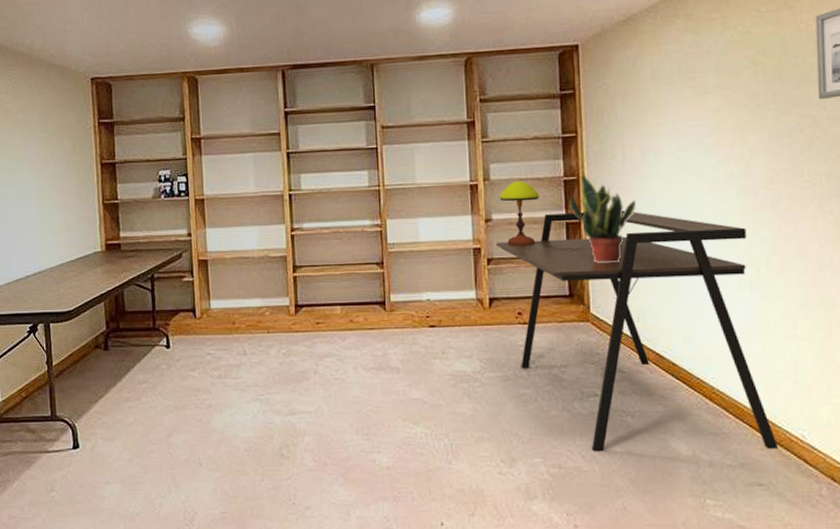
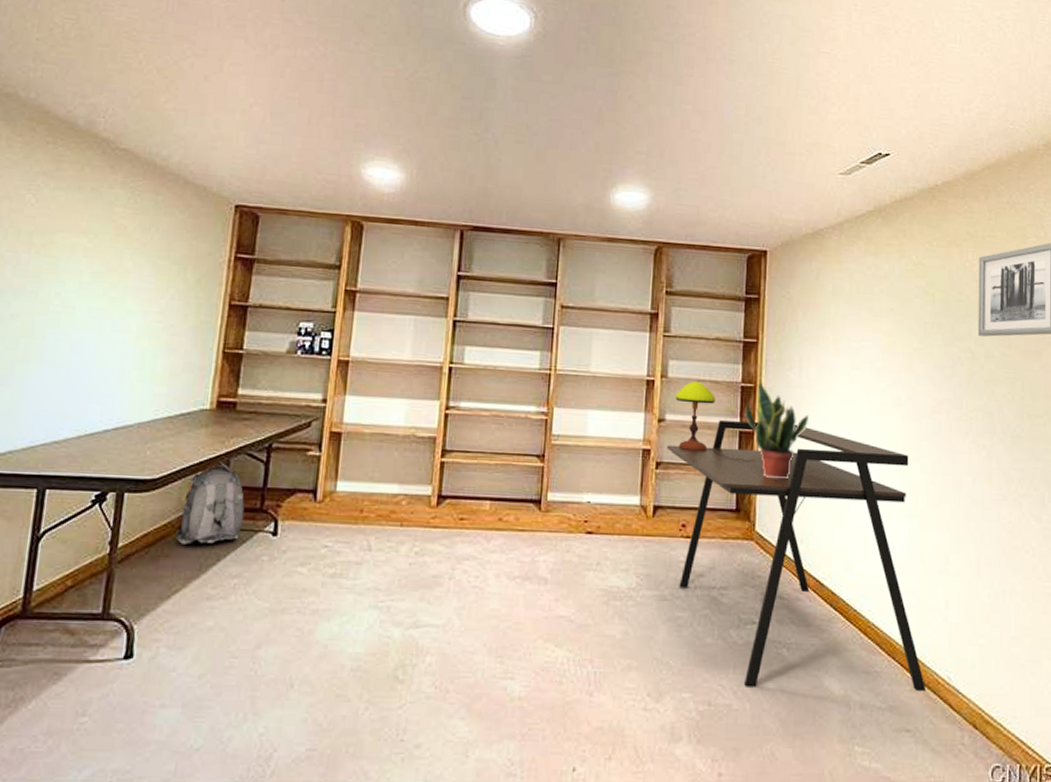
backpack: none [92,293,142,360] -> present [176,462,245,544]

